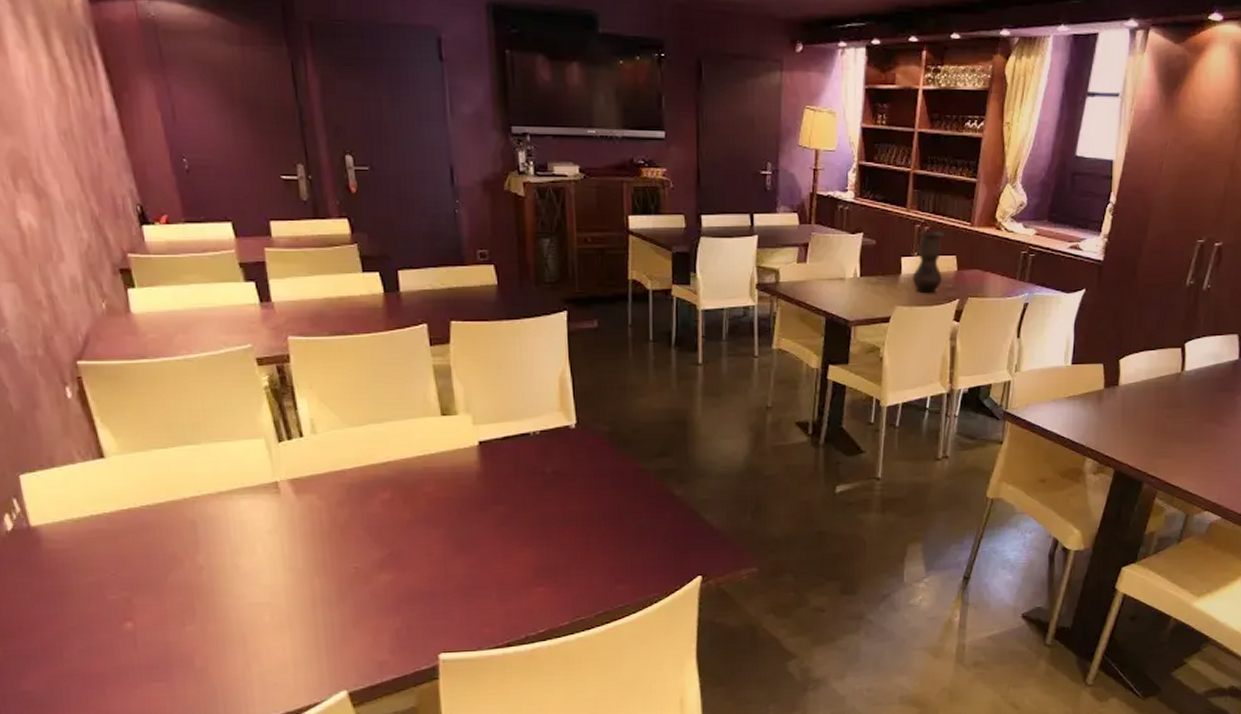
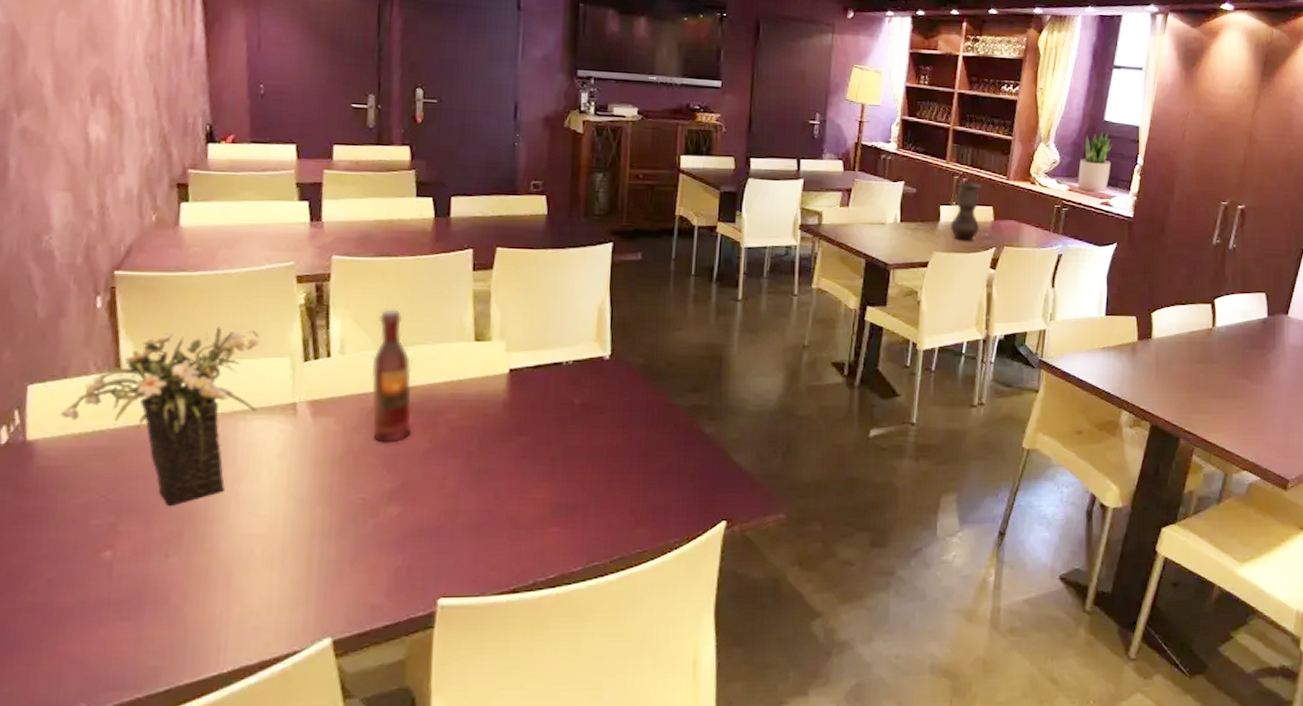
flower arrangement: none [56,412,242,581] -> present [59,327,261,506]
wine bottle: none [343,387,392,517] -> present [371,309,412,443]
planter: none [1046,168,1083,236] -> present [1078,132,1112,193]

